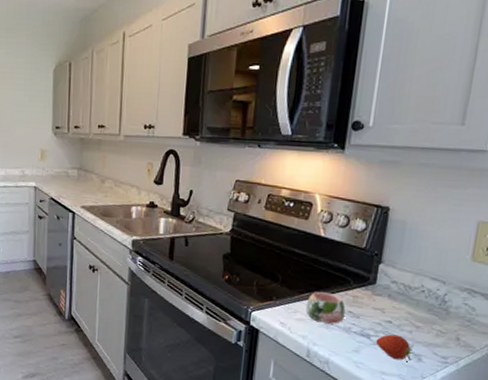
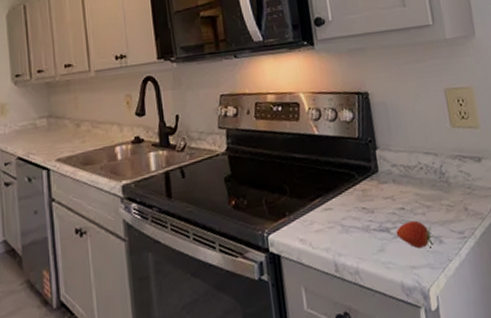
mug: present [305,292,346,324] -> none [320,192,360,228]

